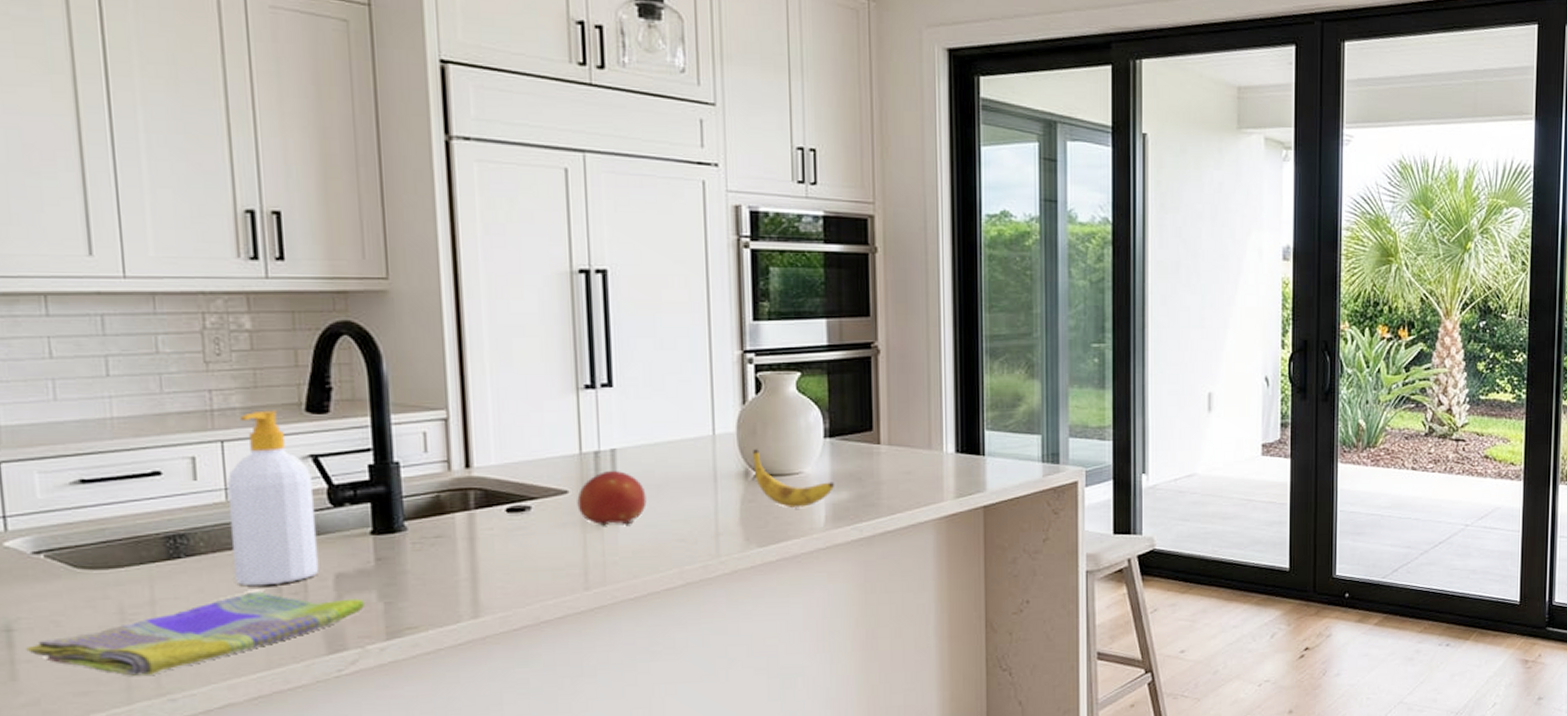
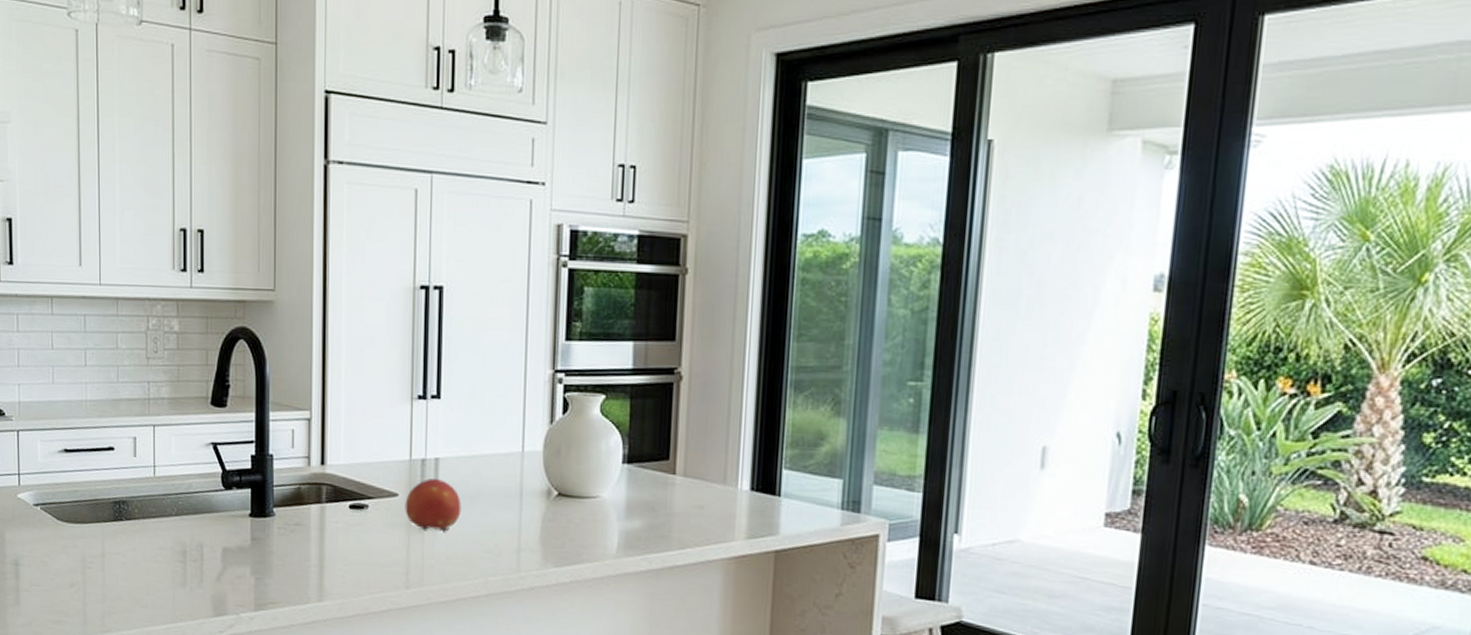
dish towel: present [26,591,364,676] -> none [26,554,241,614]
soap bottle: present [226,410,319,587] -> none [155,401,212,552]
banana: present [753,449,835,508] -> none [556,469,630,532]

